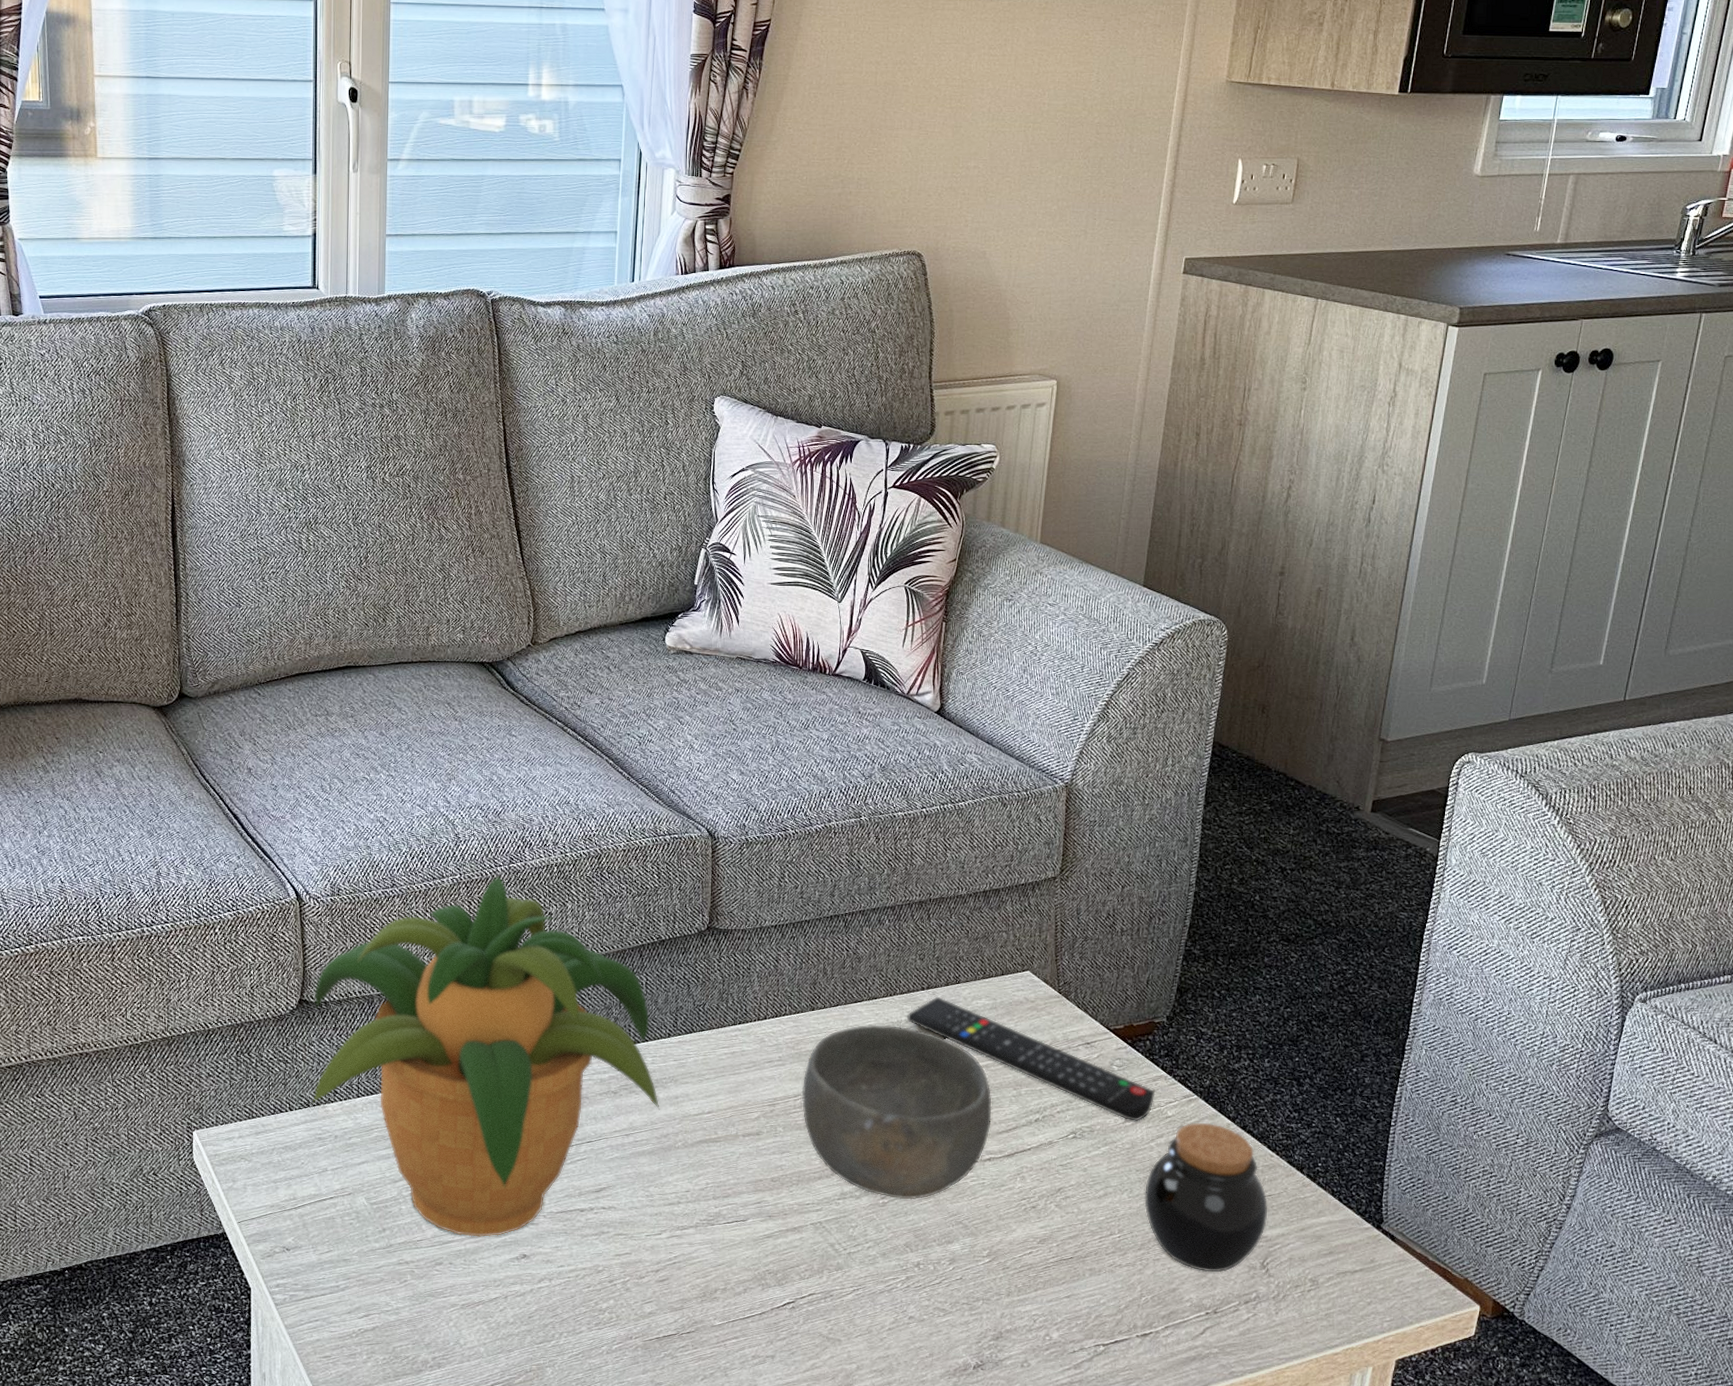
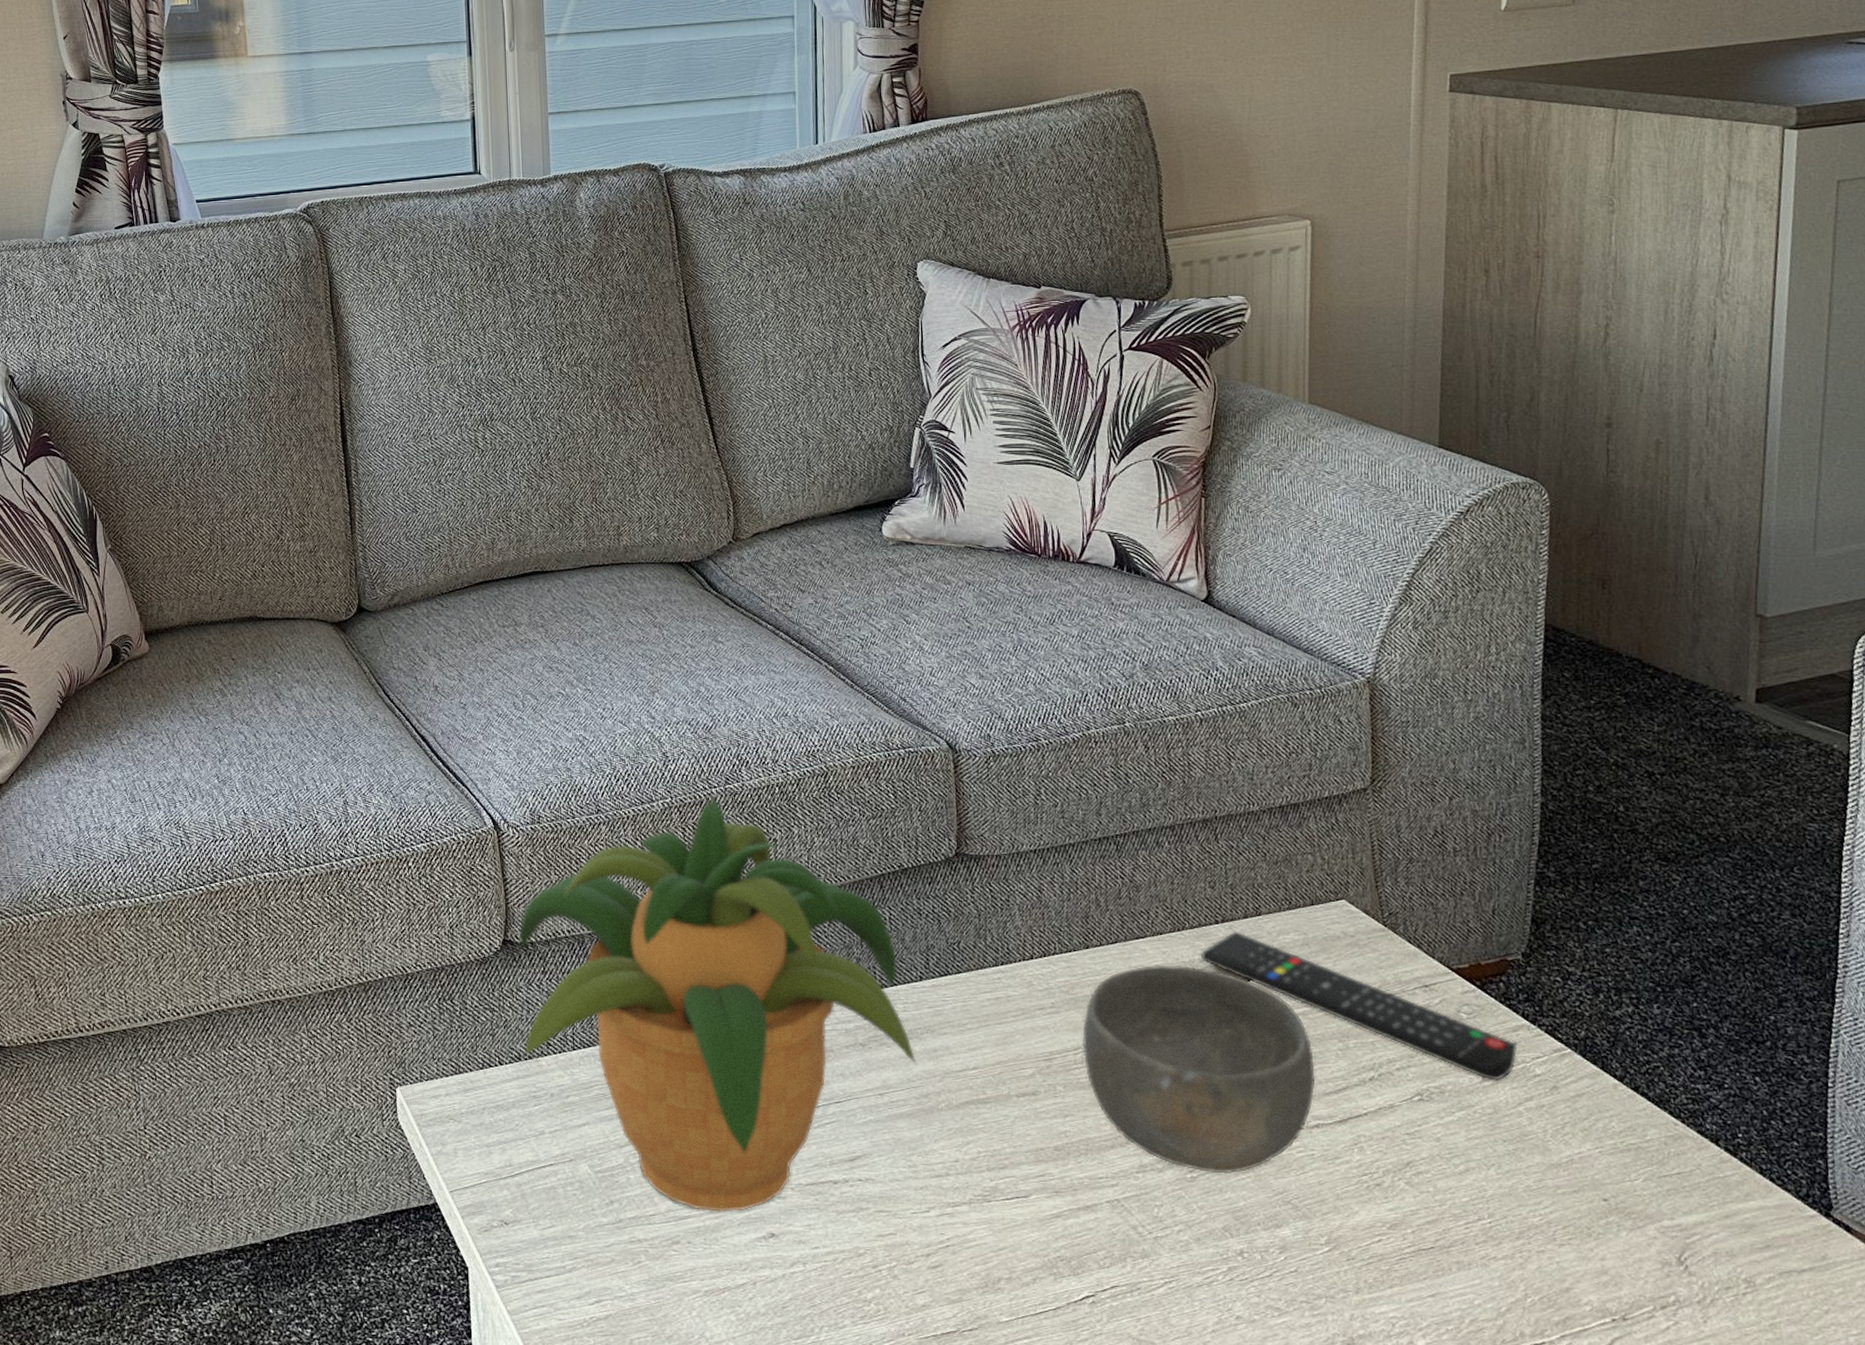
jar: present [1144,1122,1268,1272] -> none [1517,1082,1680,1269]

